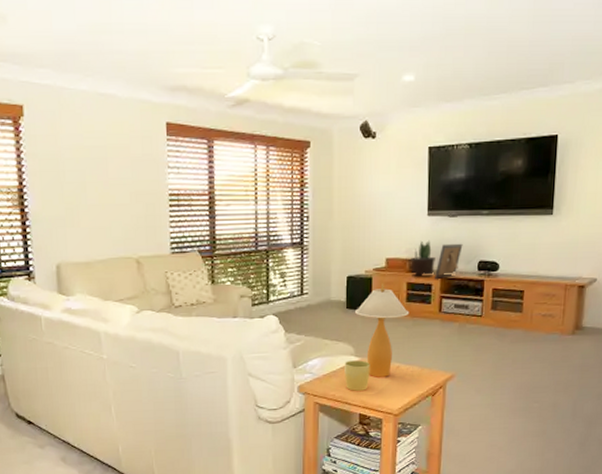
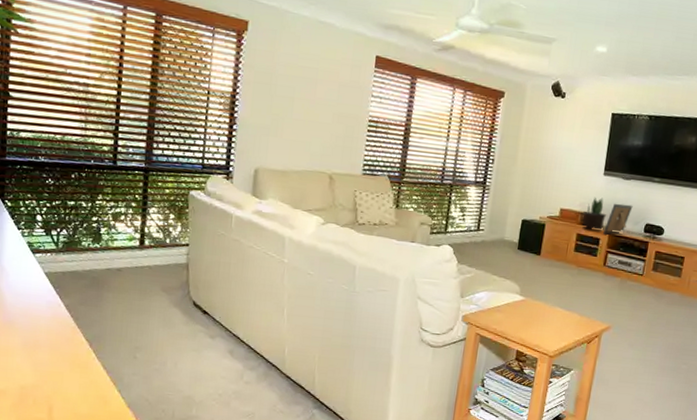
mug: present [344,360,370,392] -> none [507,298,533,330]
table lamp: present [354,283,410,377] -> none [524,231,576,319]

